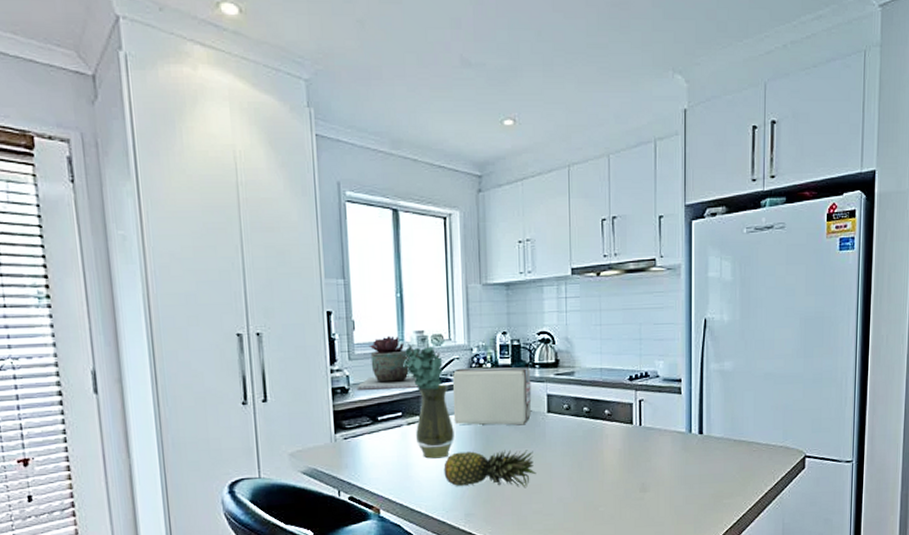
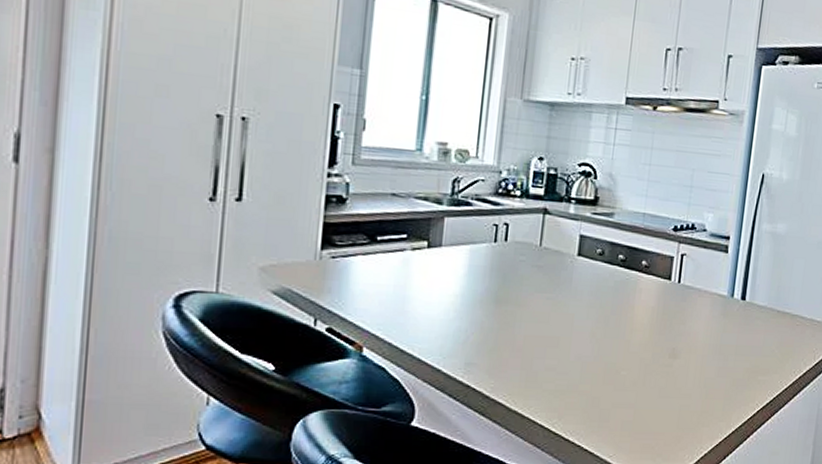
succulent plant: present [357,335,418,390] -> none [357,143,431,208]
vase: present [403,340,455,459] -> none [417,151,467,294]
fruit: present [443,449,536,487] -> none [447,289,556,339]
box: present [452,367,532,426] -> none [467,192,564,267]

